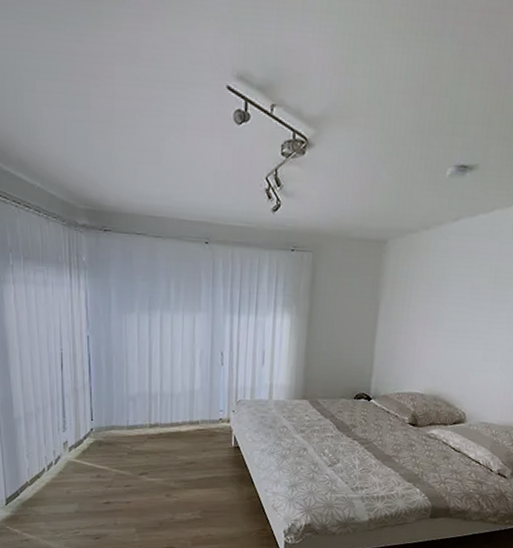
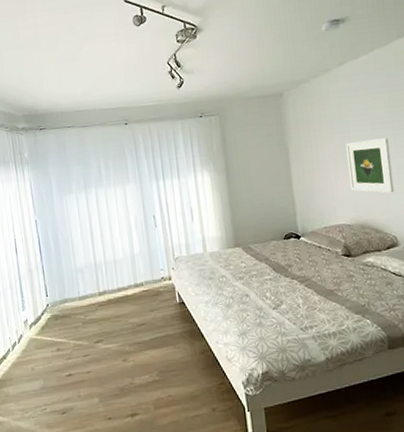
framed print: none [432,308,484,369] -> present [346,138,395,193]

